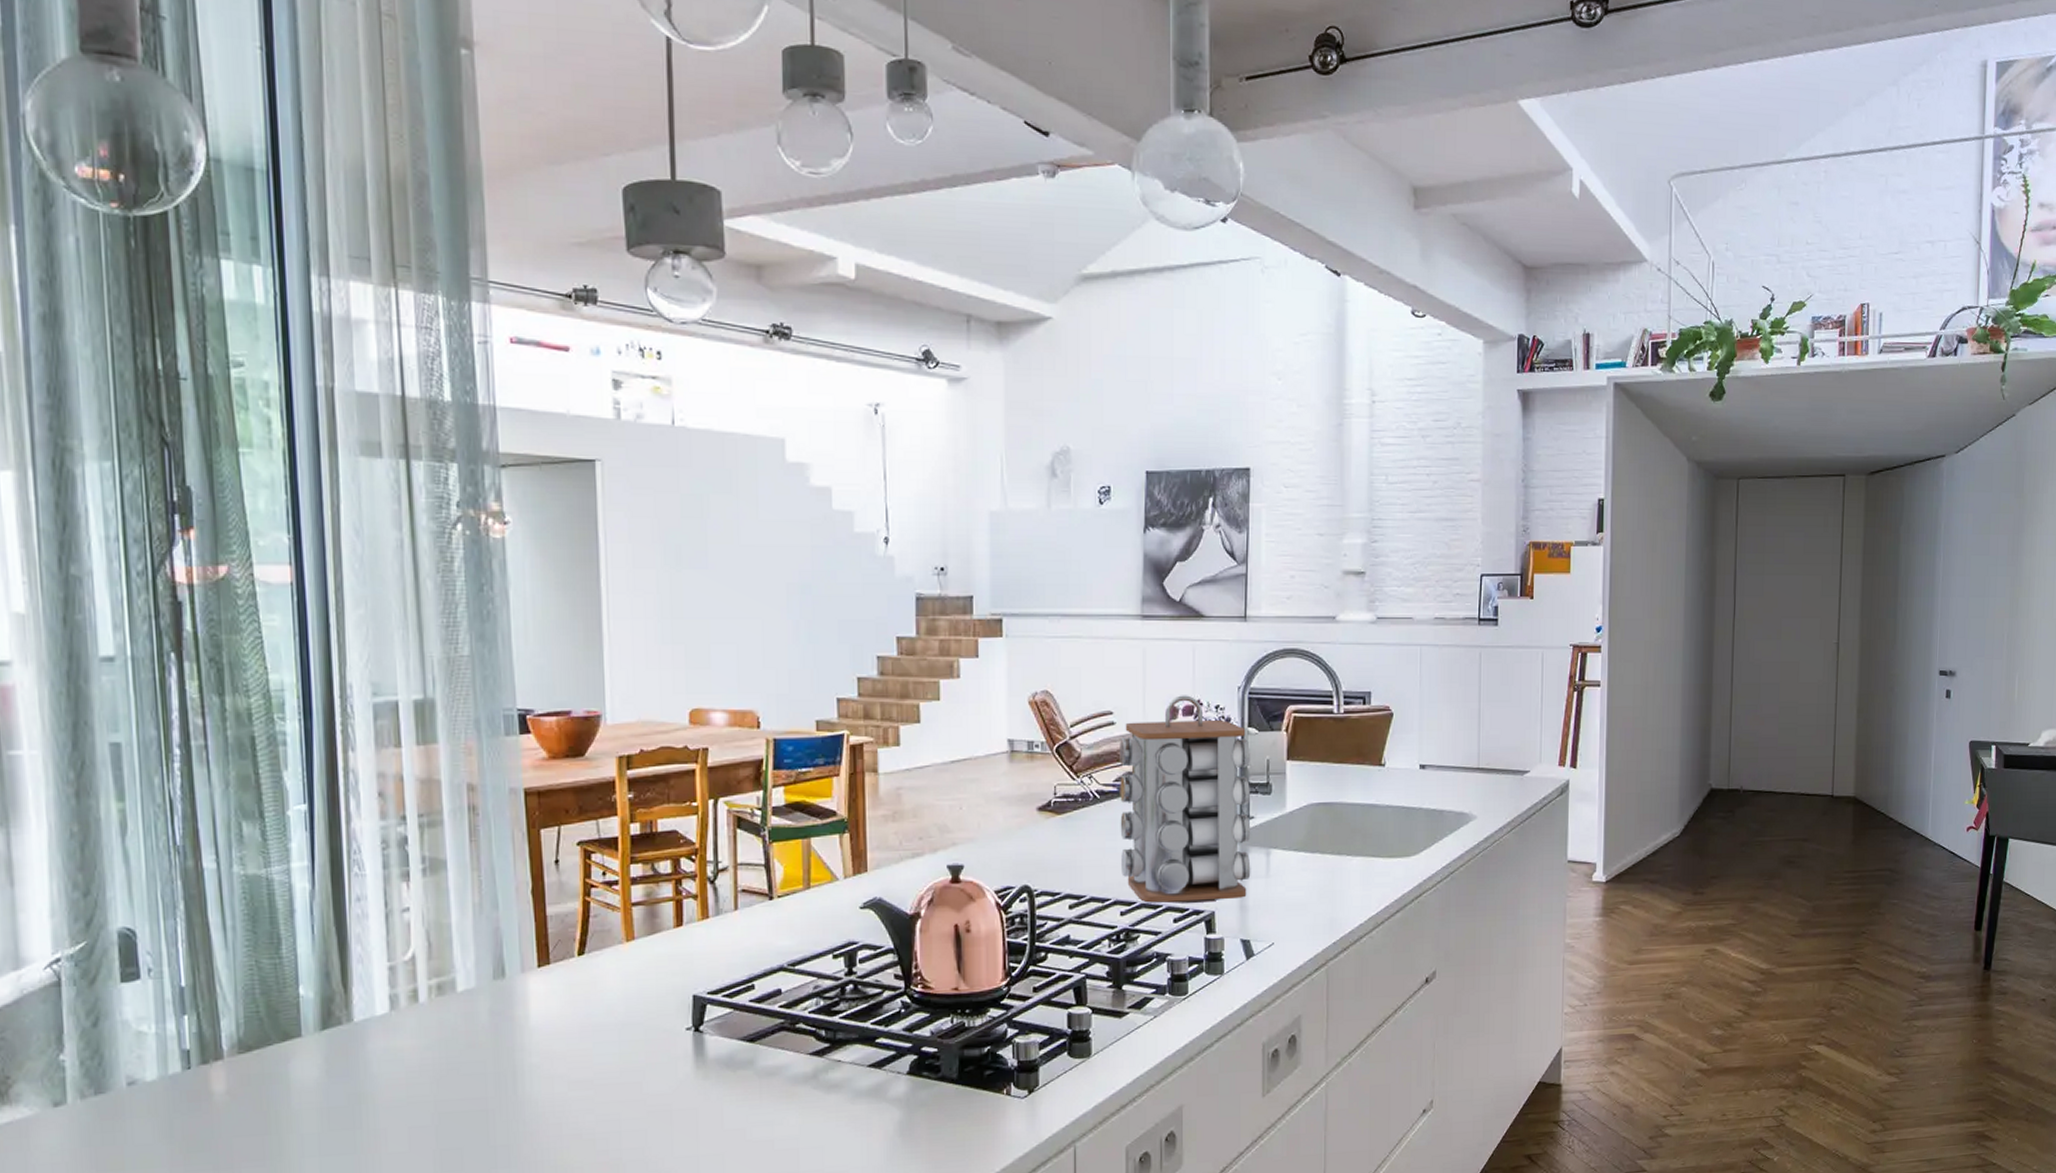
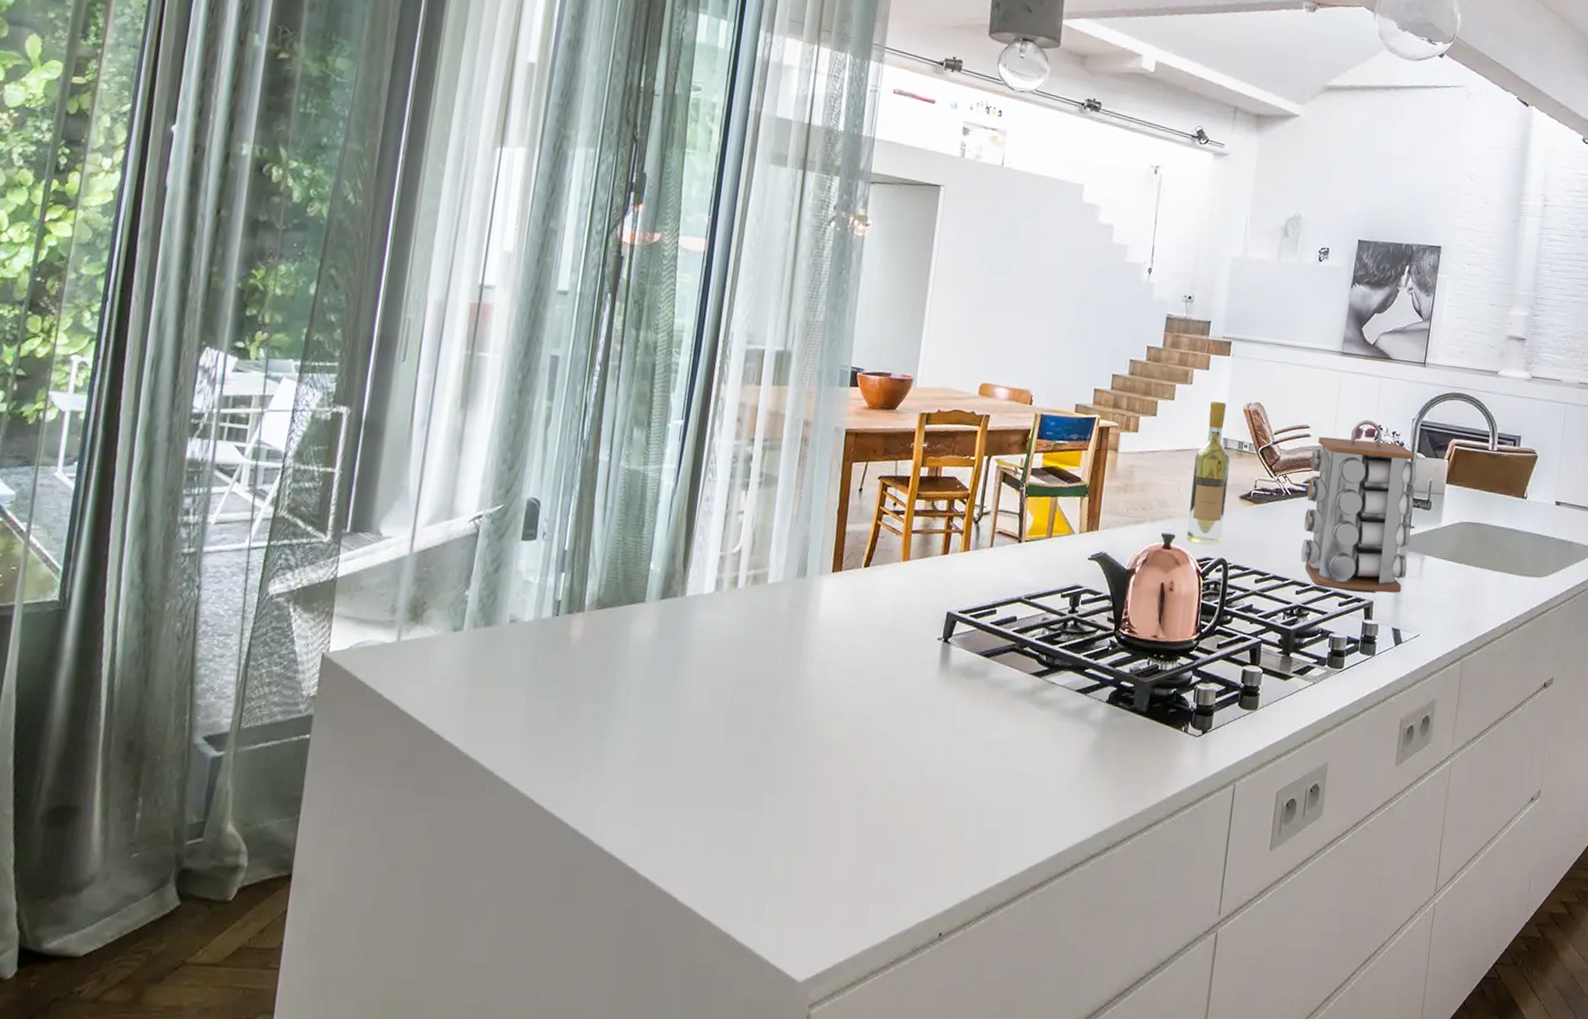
bottle: none [975,696,1023,873] -> present [1186,401,1231,546]

